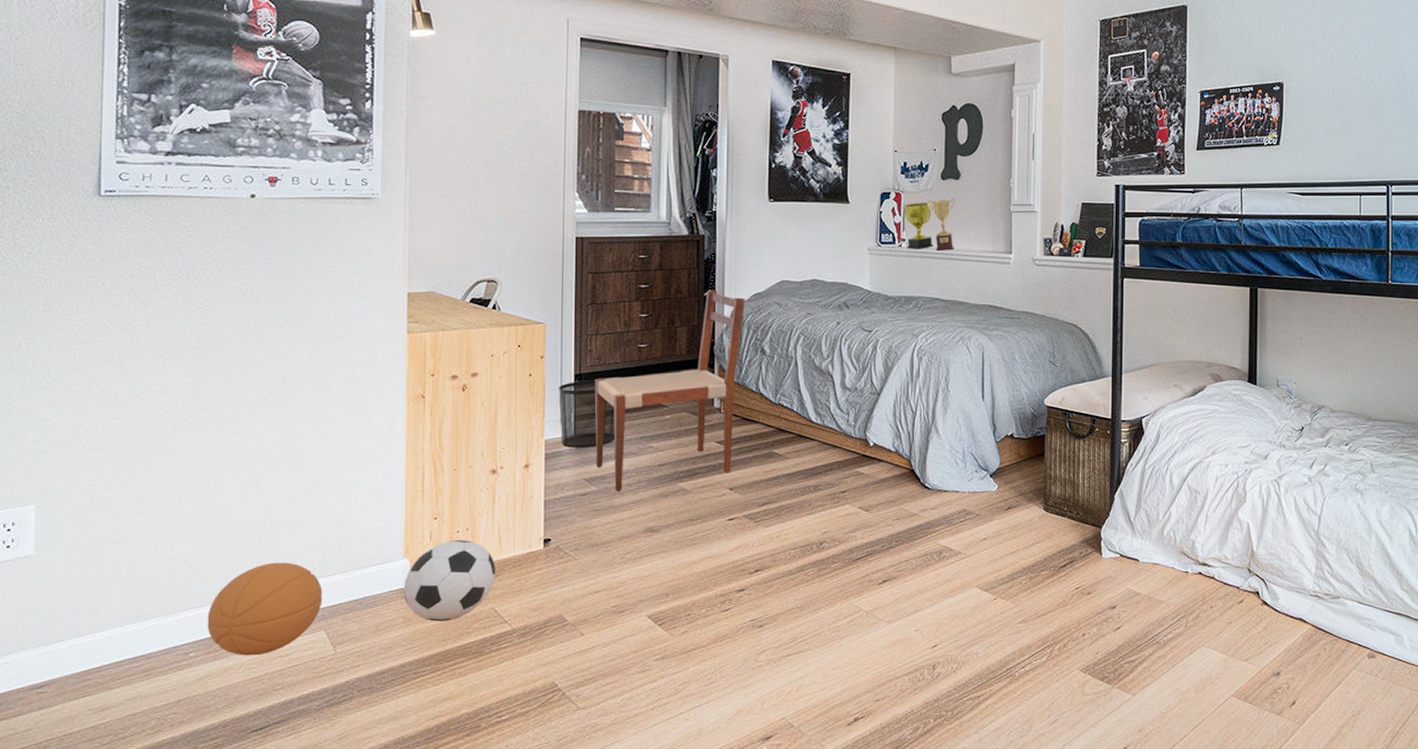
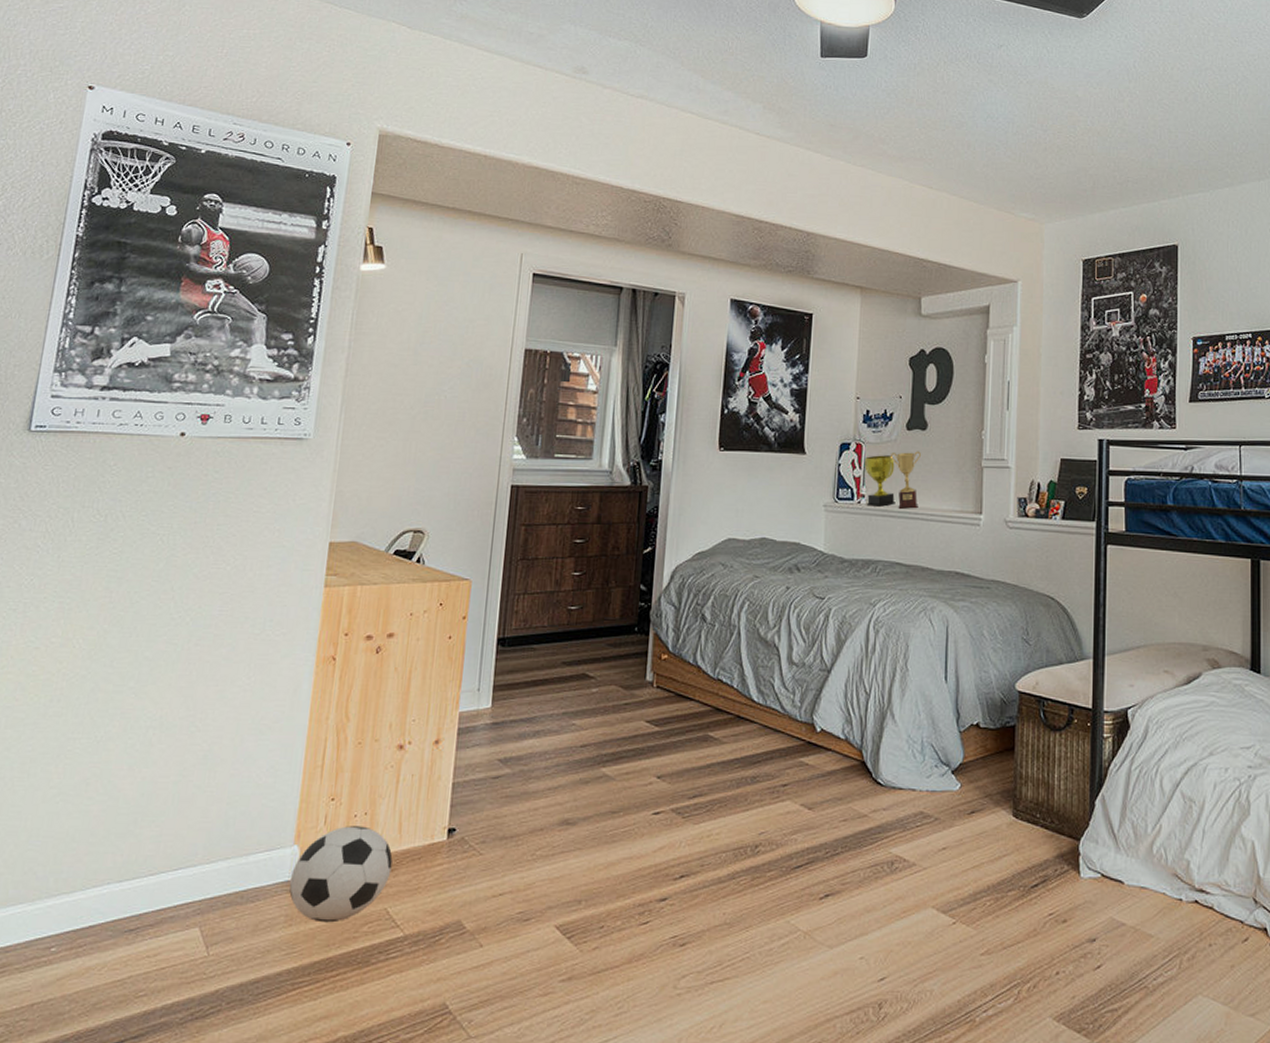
basketball: present [207,562,323,656] -> none [73,844,203,955]
waste bin: present [559,379,616,449] -> none [477,644,538,724]
chair: present [594,290,745,491] -> none [512,547,687,775]

